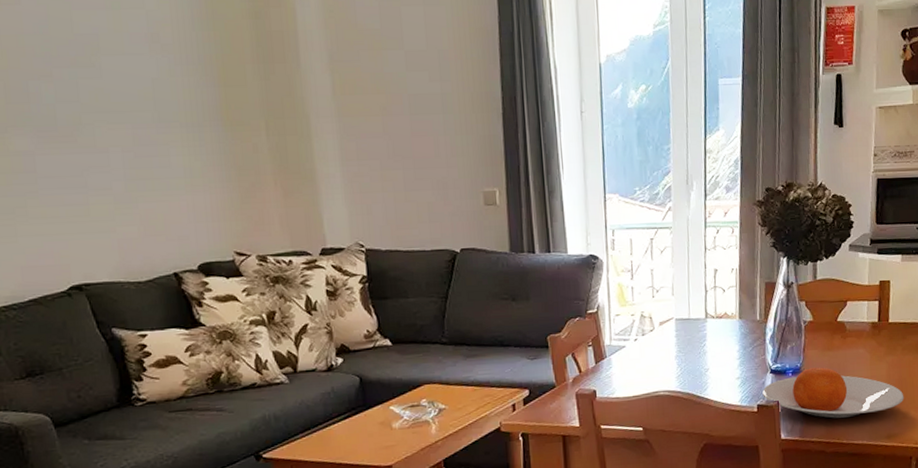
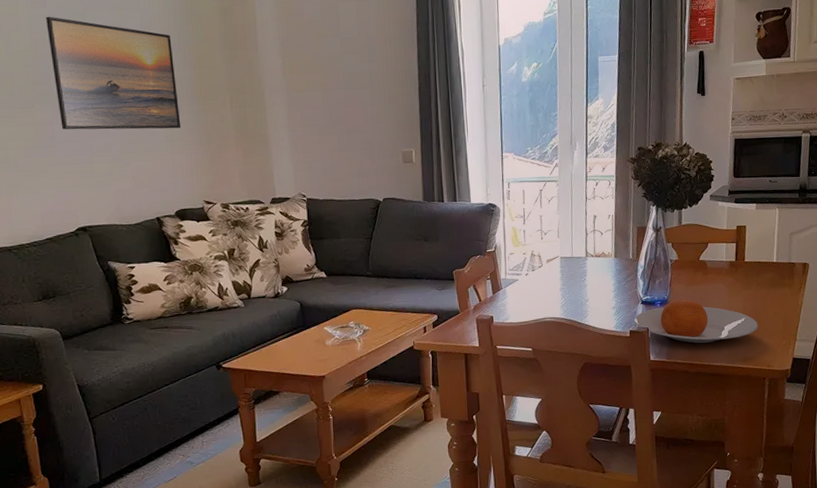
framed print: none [21,15,204,162] -> present [46,16,181,130]

